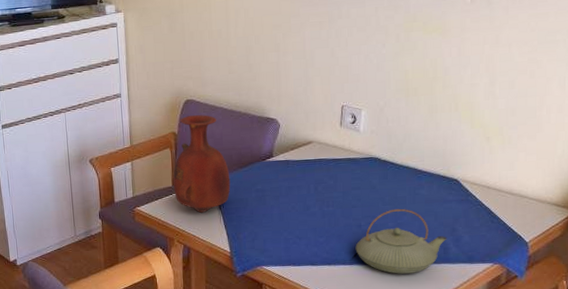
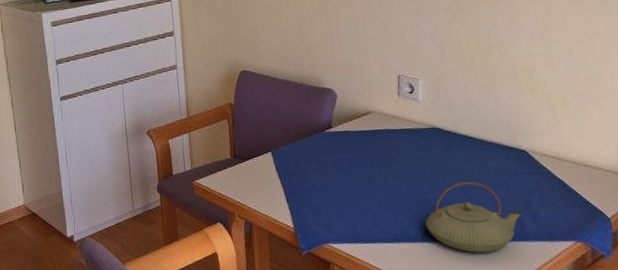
vase: present [173,115,231,213] -> none [231,85,291,186]

